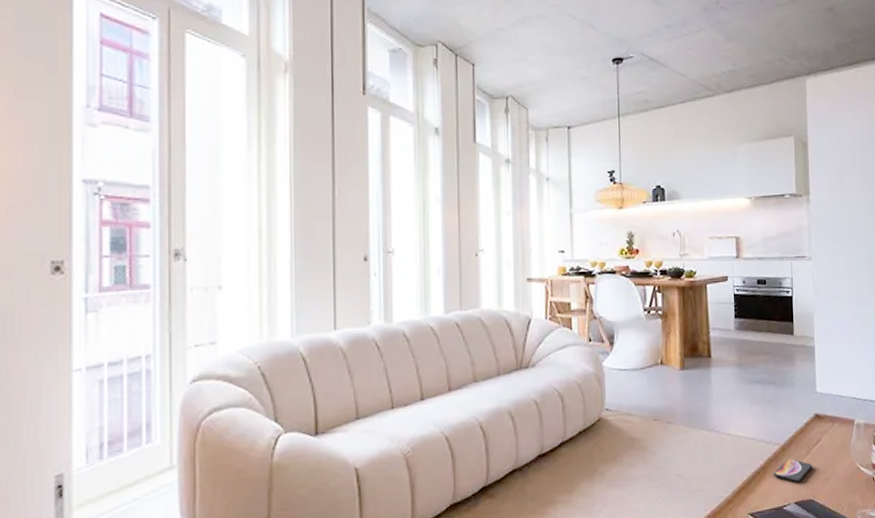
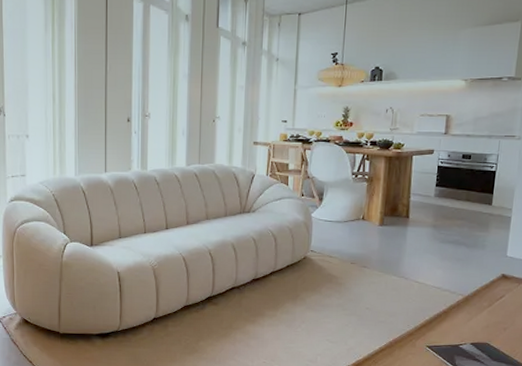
smartphone: present [773,458,812,483] -> none [453,308,492,328]

